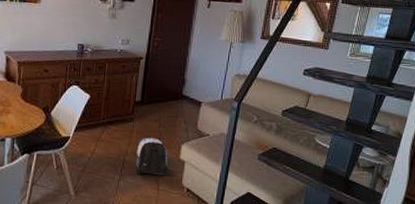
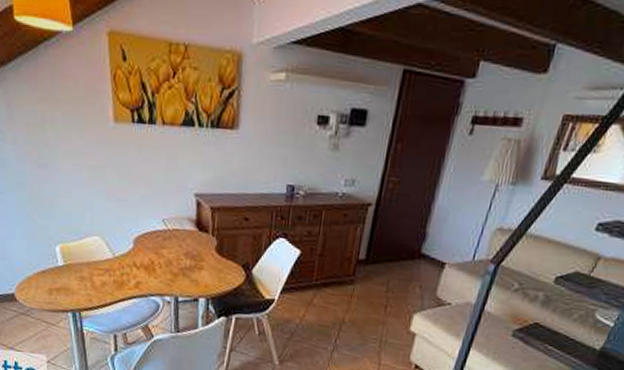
backpack: present [135,137,170,175] -> none [353,303,395,348]

